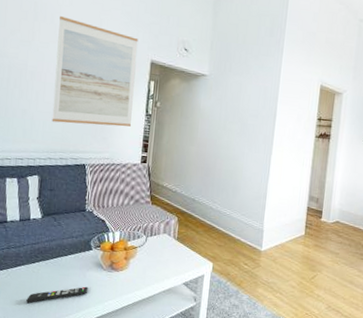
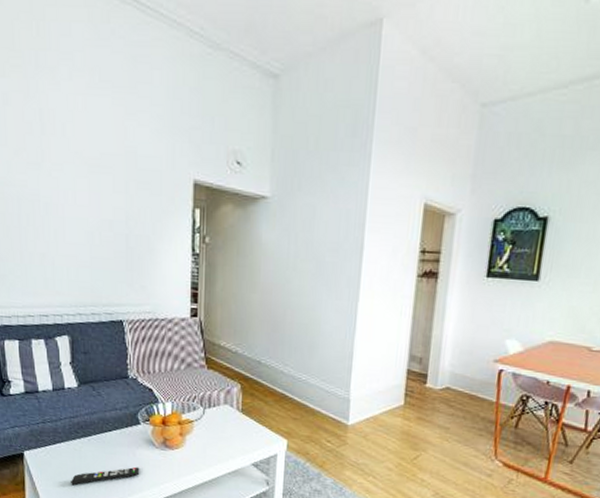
wall art: present [52,15,138,127] -> none [73,125,175,271]

